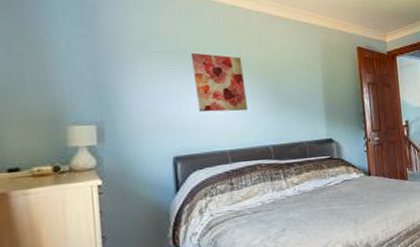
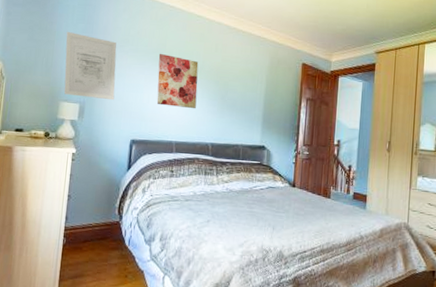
wall art: none [59,38,143,117] -> present [64,31,117,101]

